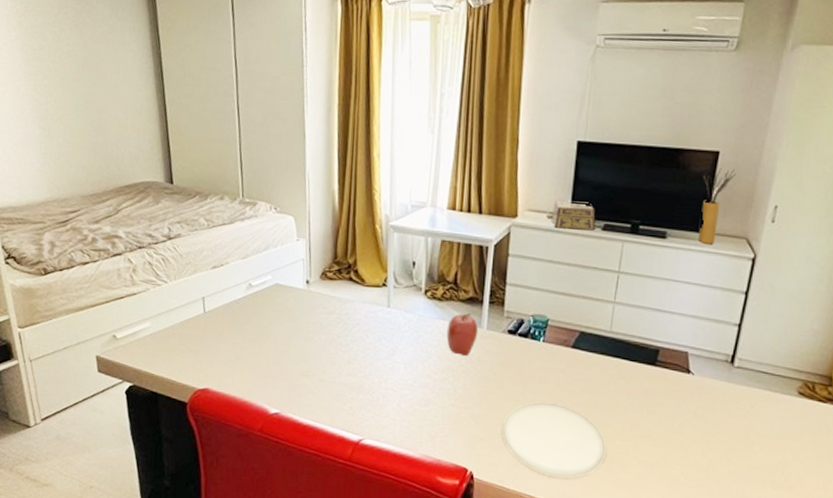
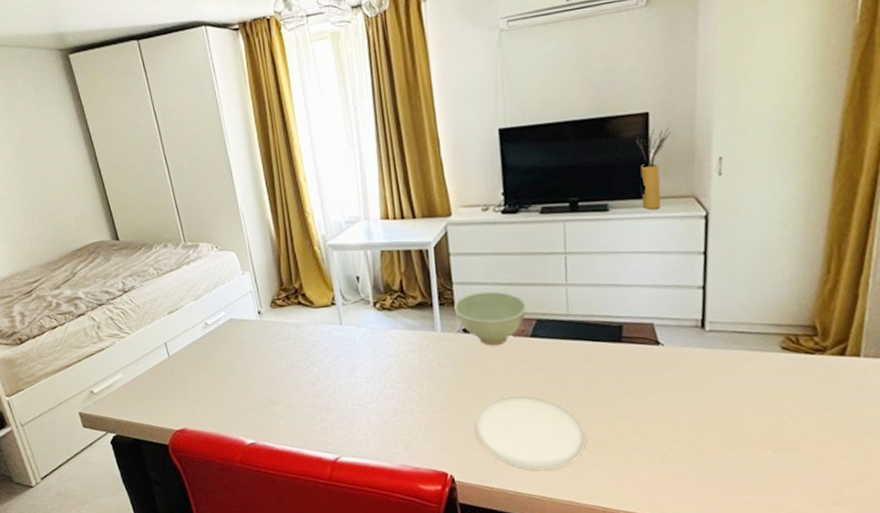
fruit: present [446,312,479,356] -> none [401,318,434,361]
bowl: none [503,296,574,352] -> present [453,291,527,346]
decorative box: present [551,201,596,231] -> none [486,188,533,220]

